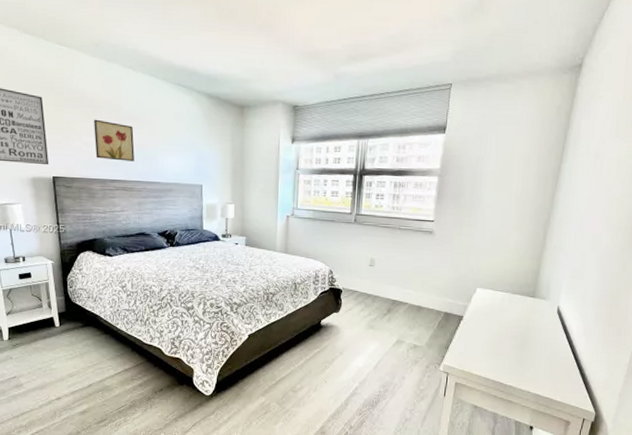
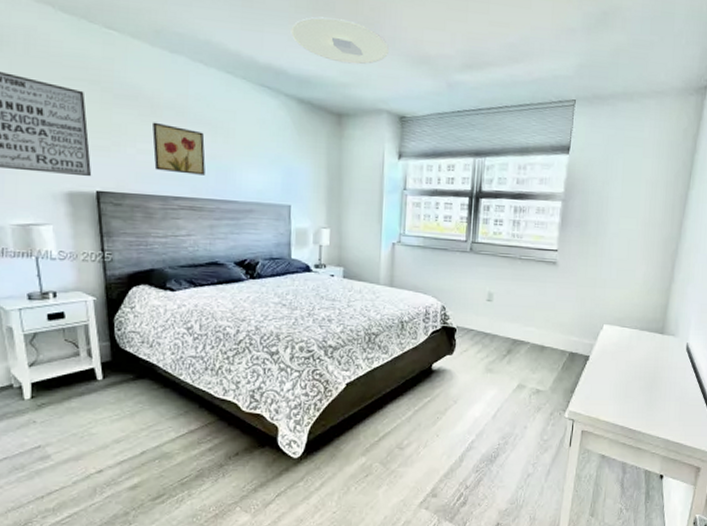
ceiling light: none [201,23,284,63] -> present [291,16,390,65]

